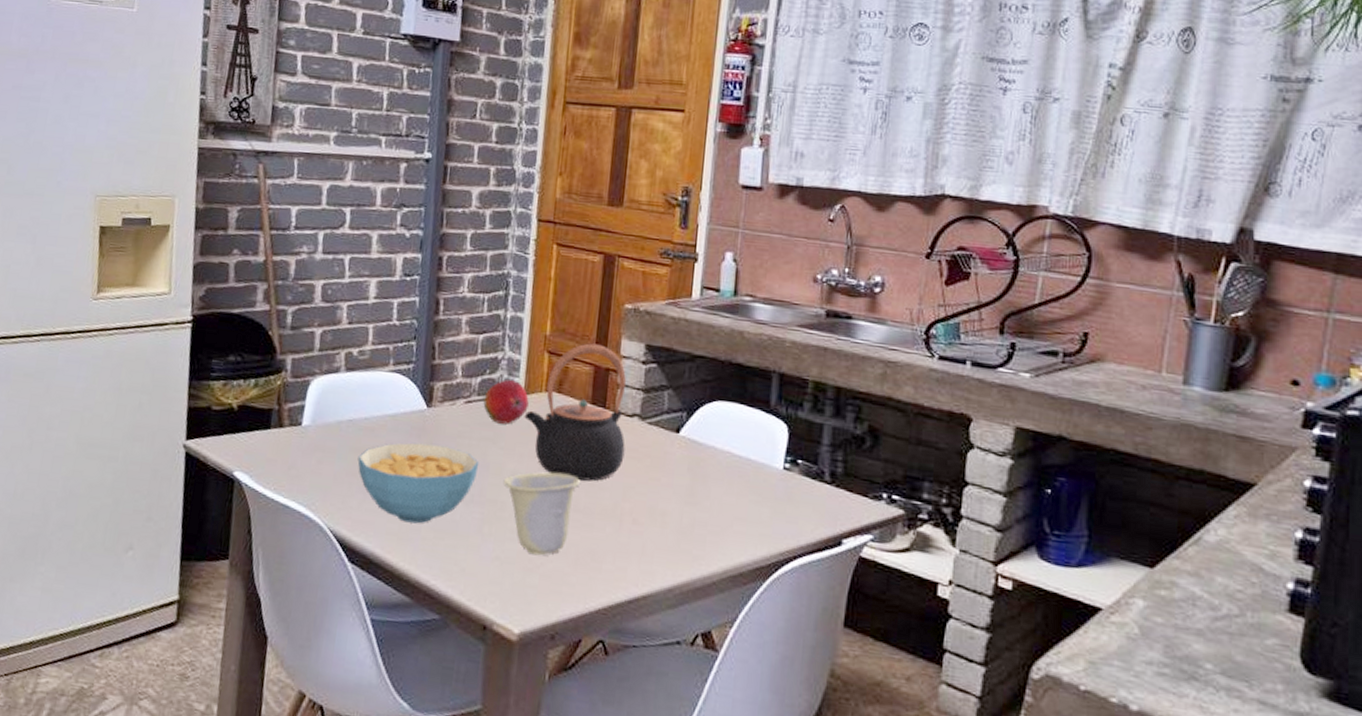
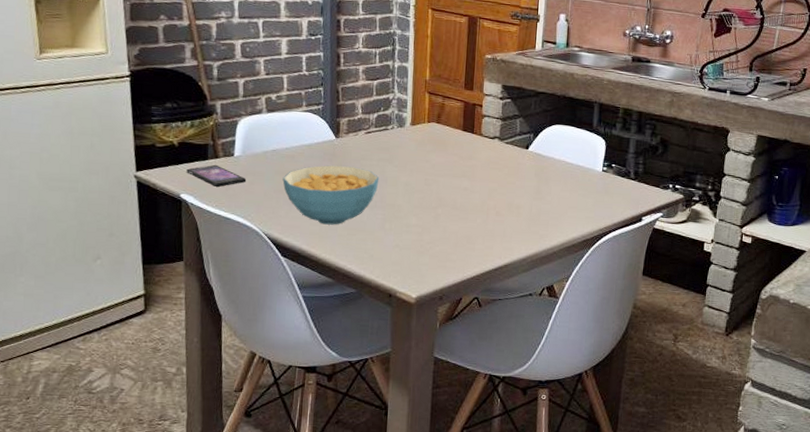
smartphone: none [244,435,314,466] -> present [187,164,247,188]
fruit: present [483,379,529,425] -> none [380,115,415,148]
cup: present [503,472,580,556] -> none [398,181,456,242]
teapot: present [524,343,627,482] -> none [412,85,489,187]

